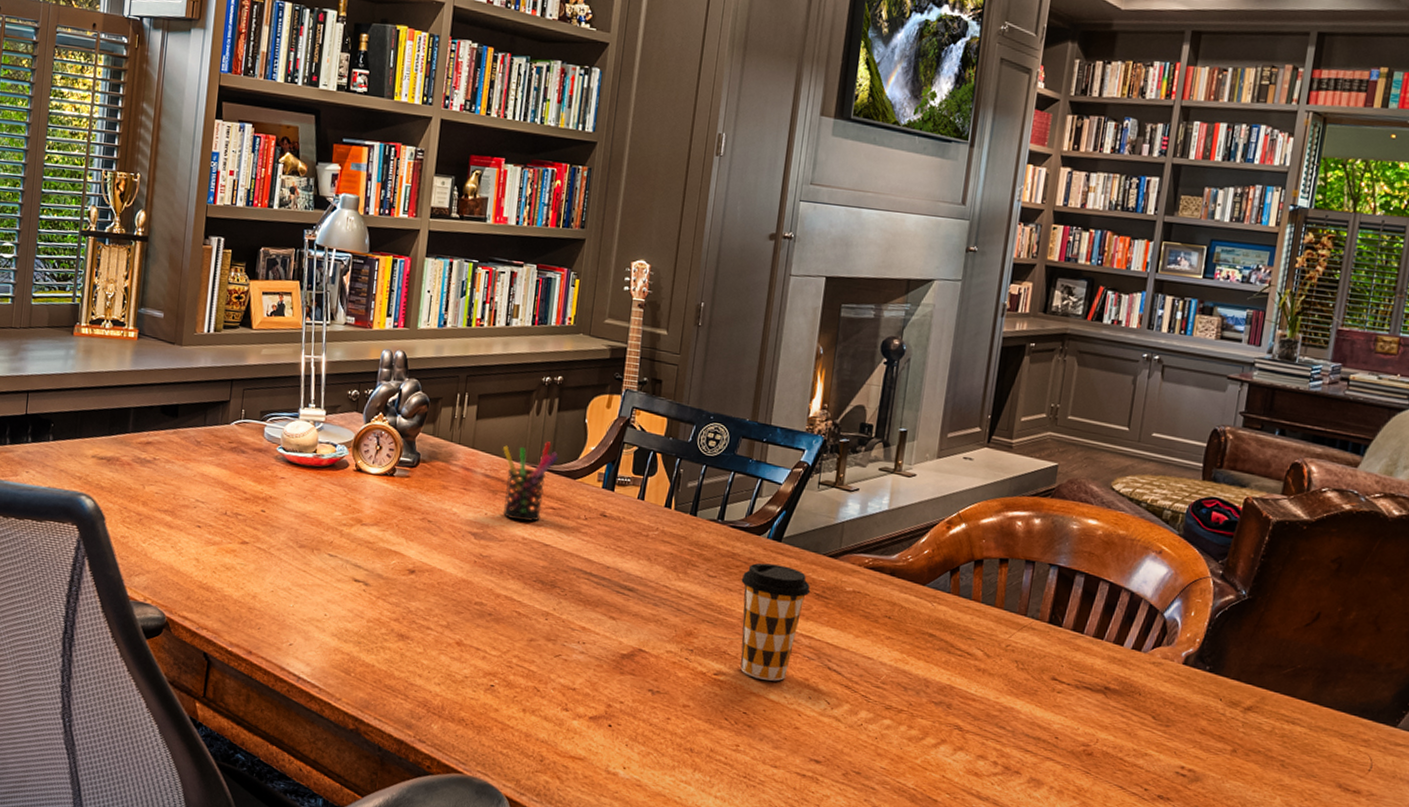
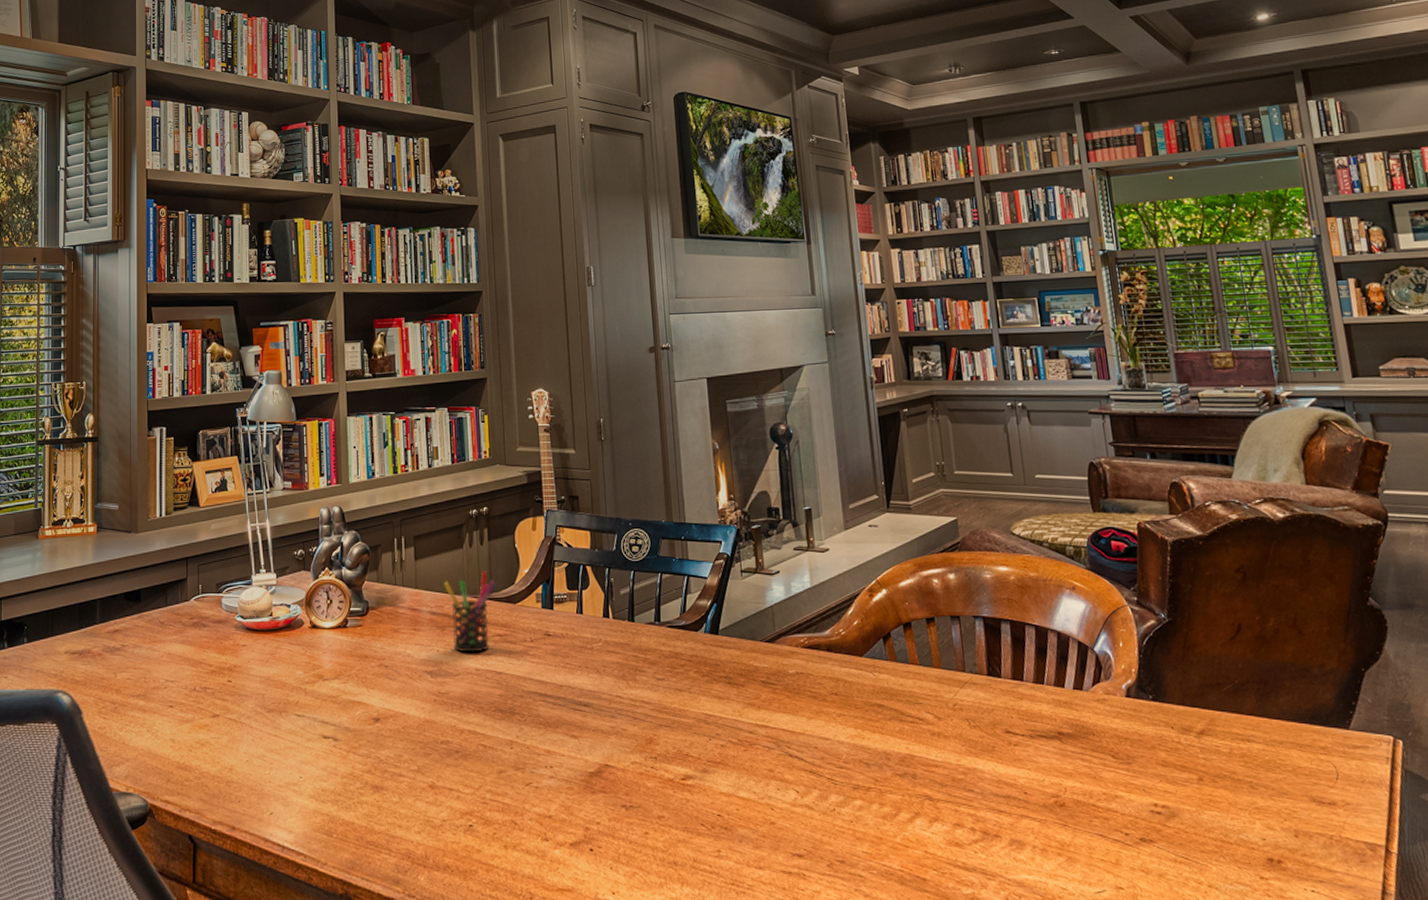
coffee cup: present [740,562,811,681] -> none [688,658,756,777]

